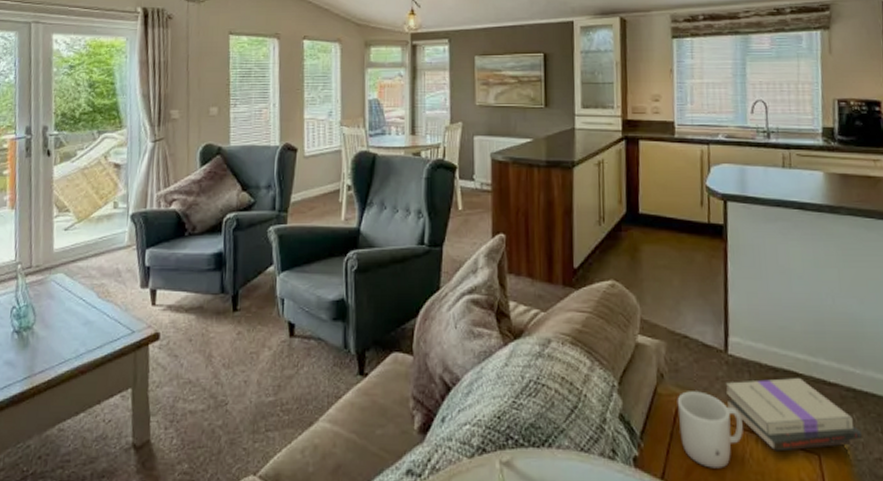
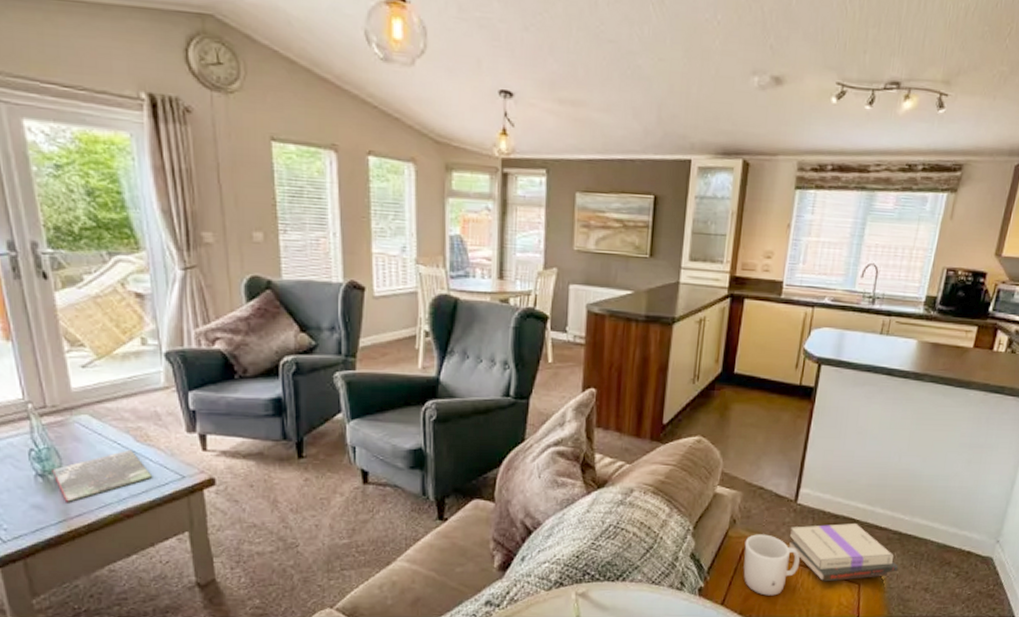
magazine: none [26,305,107,358] -> present [52,449,152,502]

